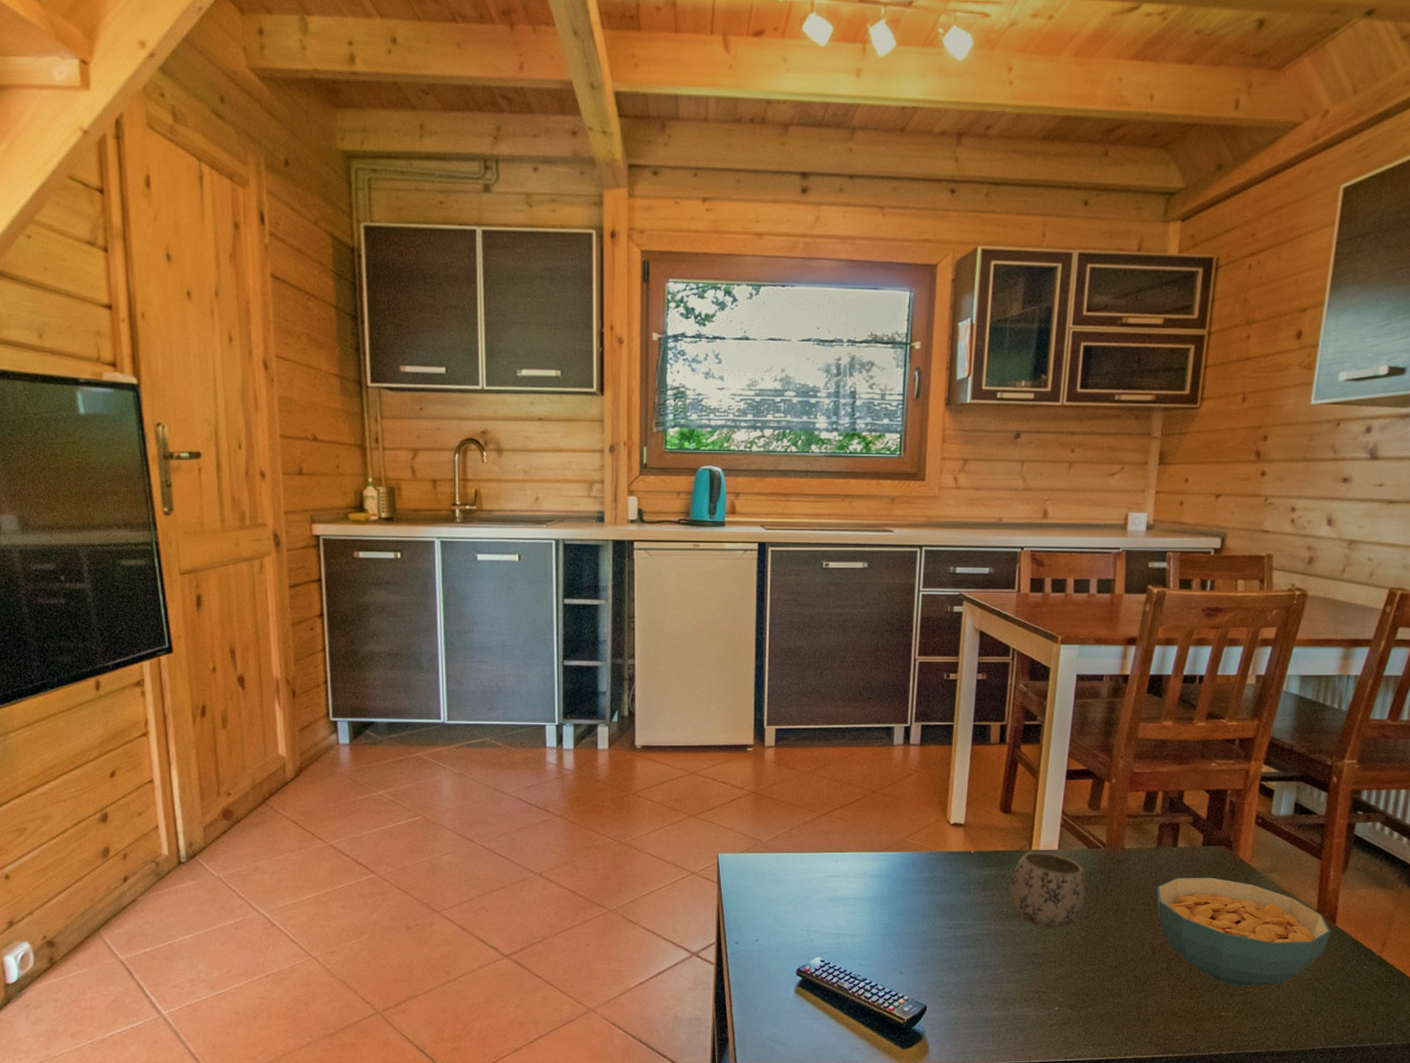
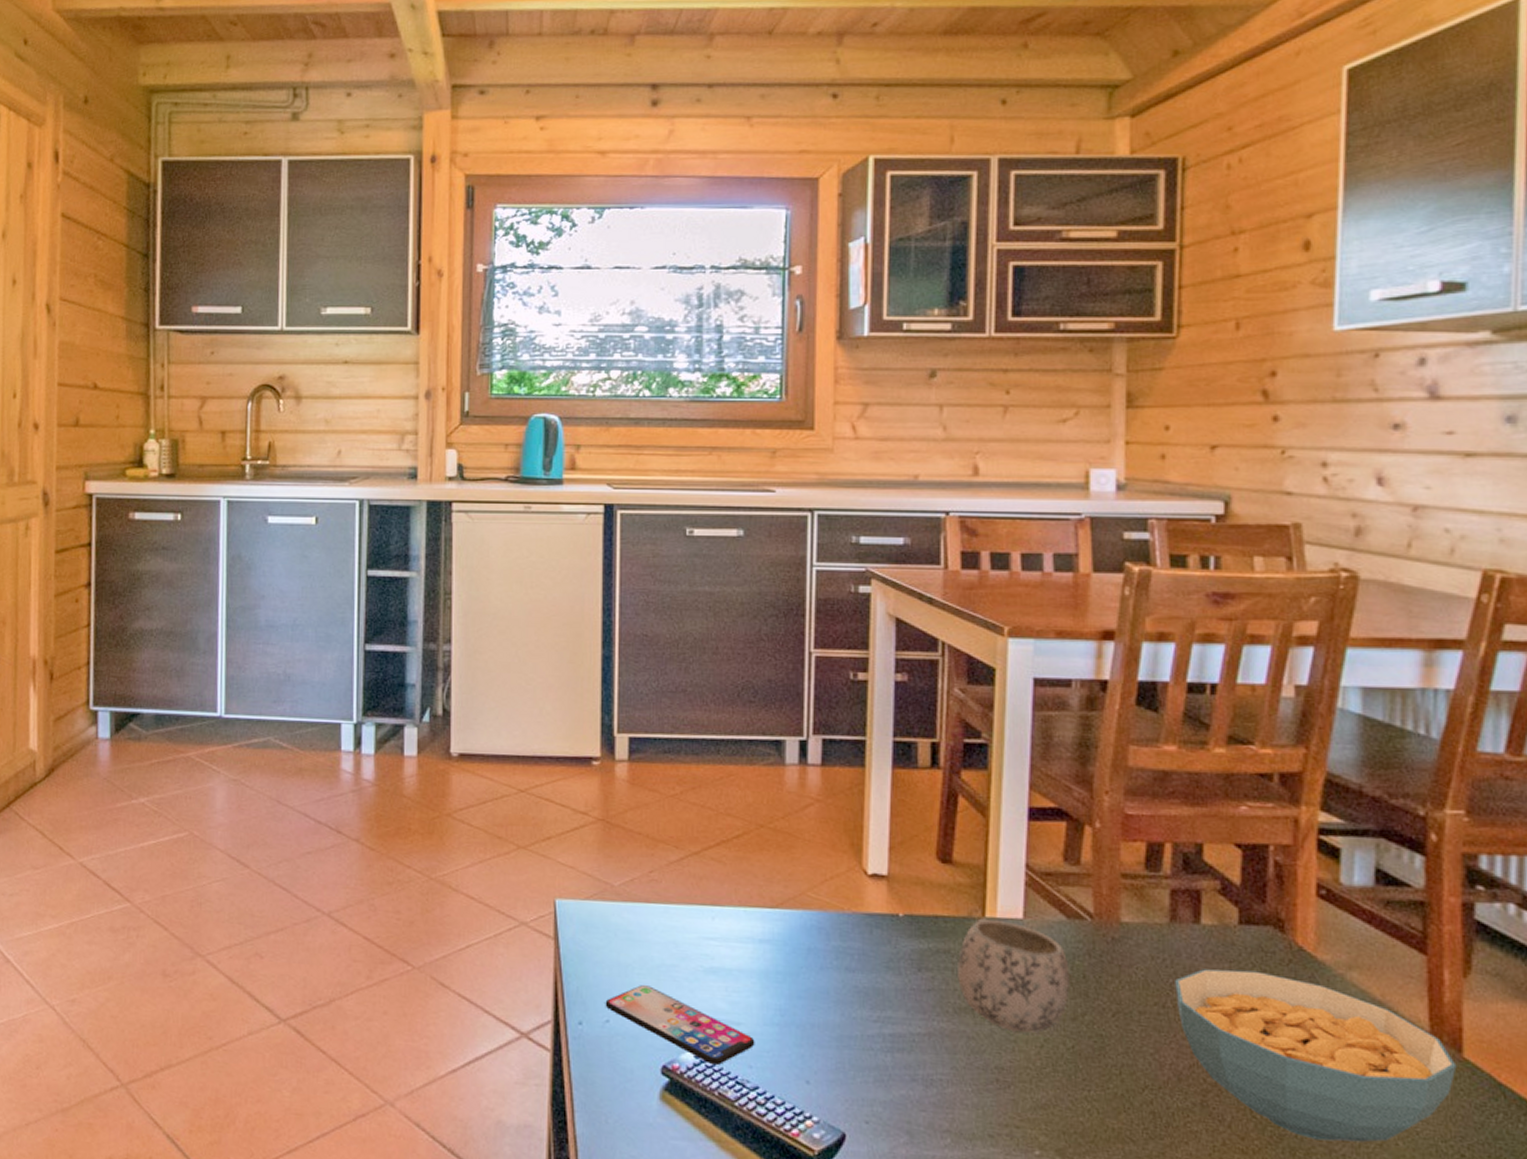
smartphone: none [755,913,865,965] -> present [605,985,755,1065]

